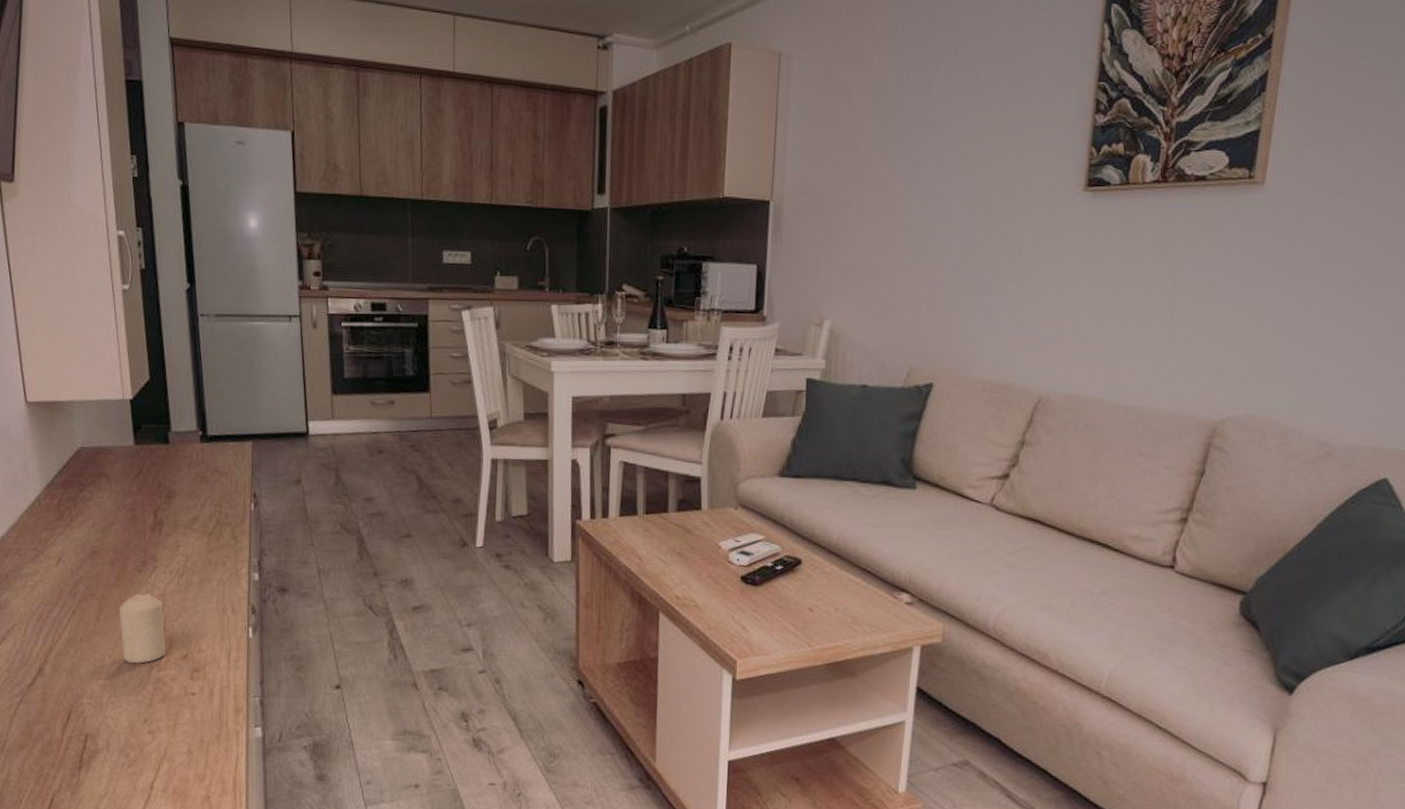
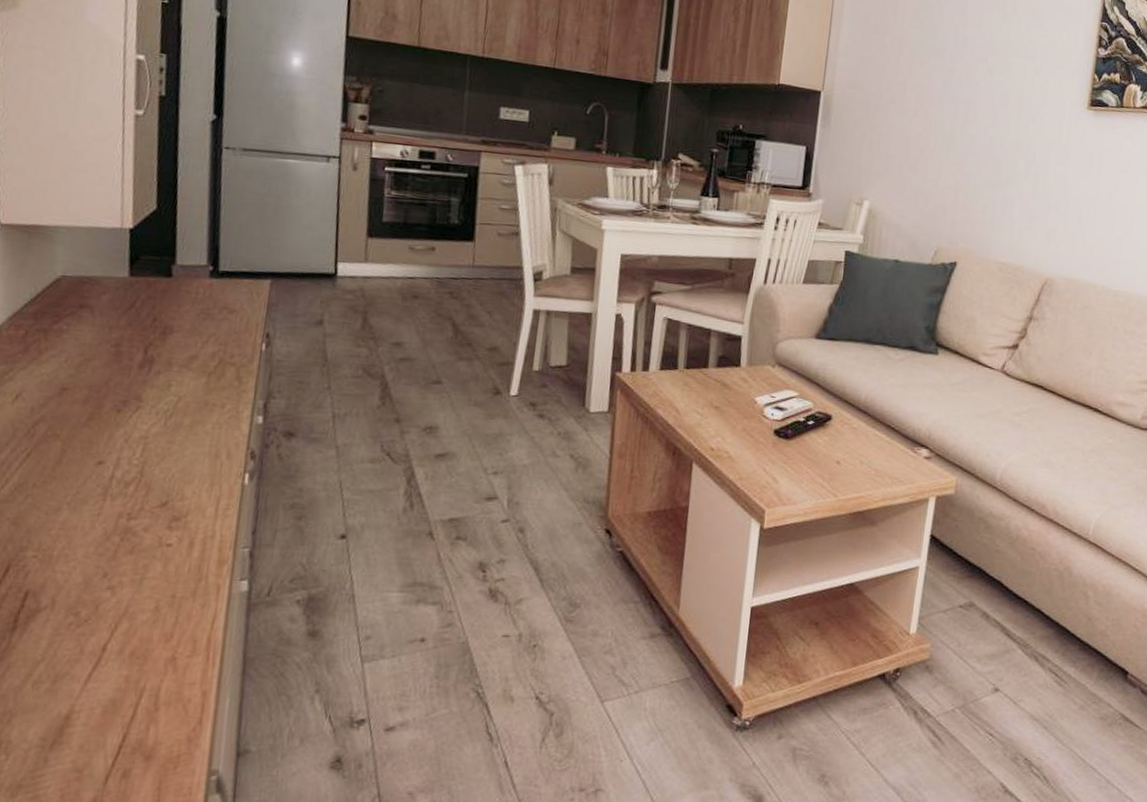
candle: present [119,593,166,664] -> none [85,435,143,512]

